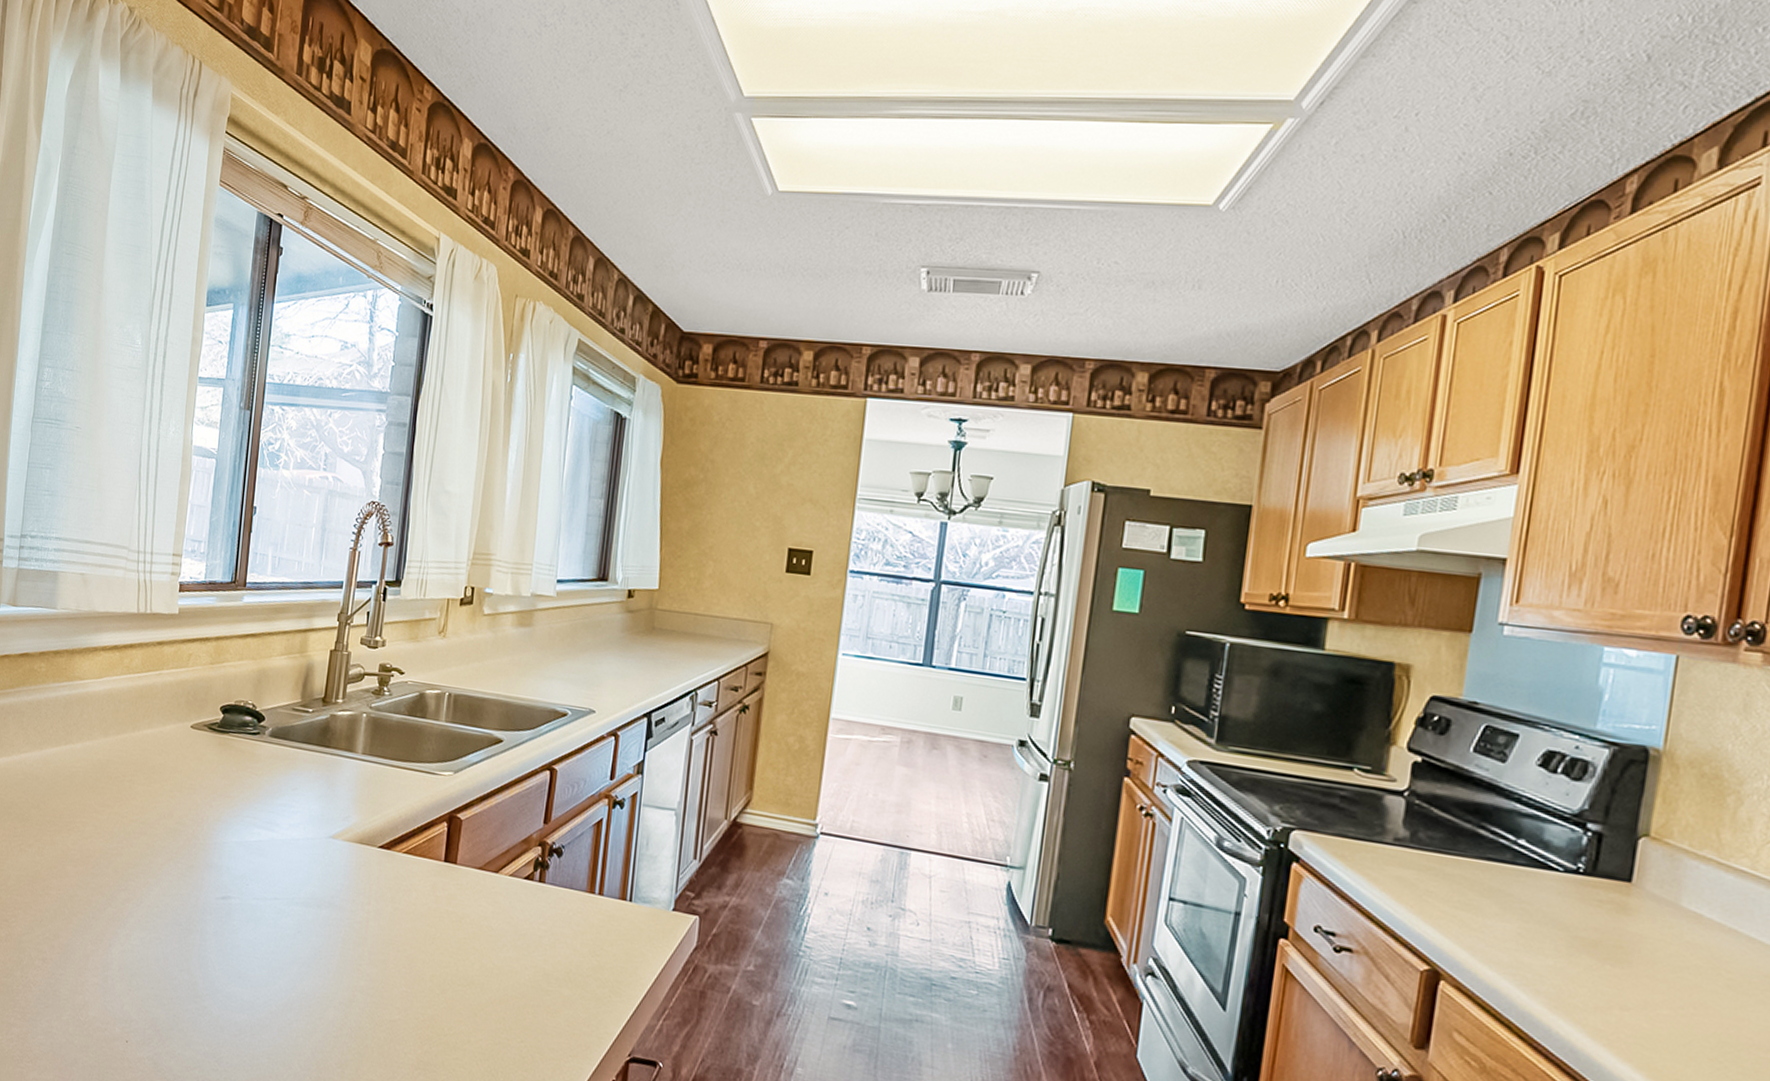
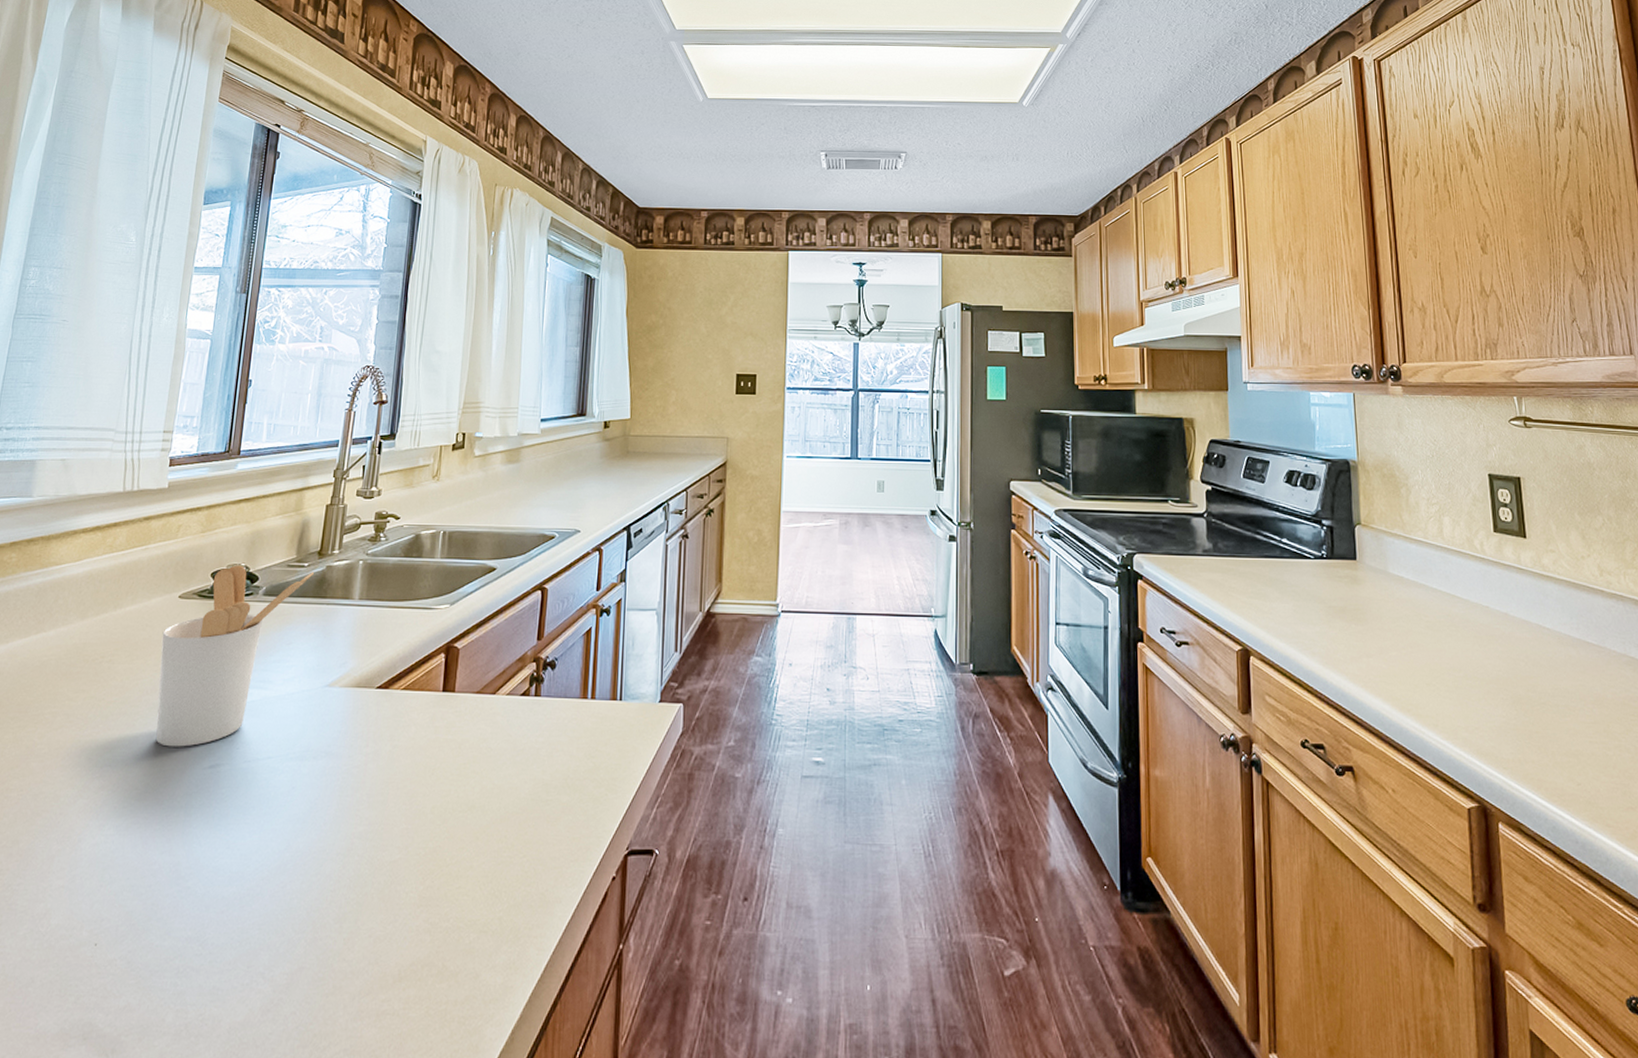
utensil holder: none [173,701,318,875] -> present [155,565,314,747]

